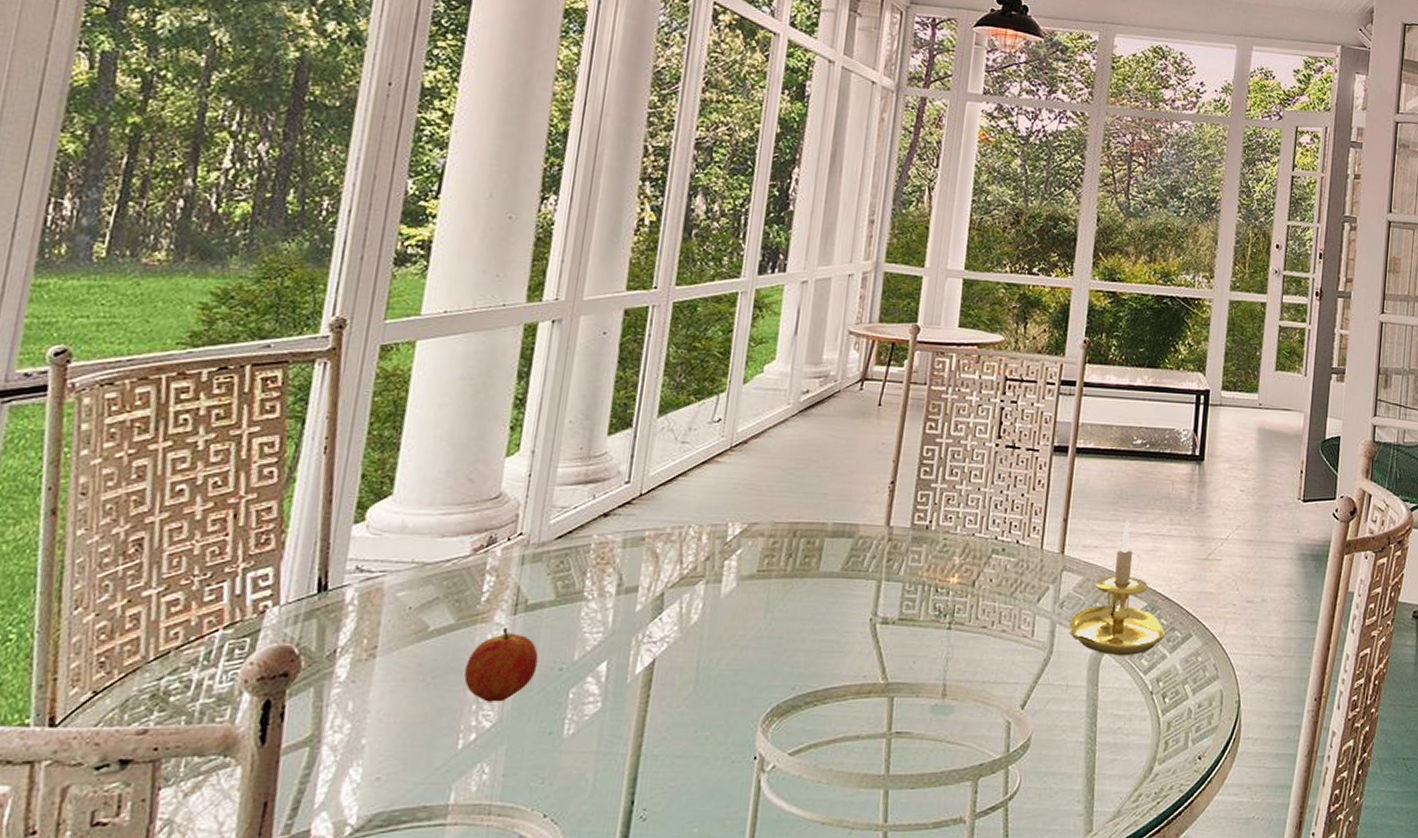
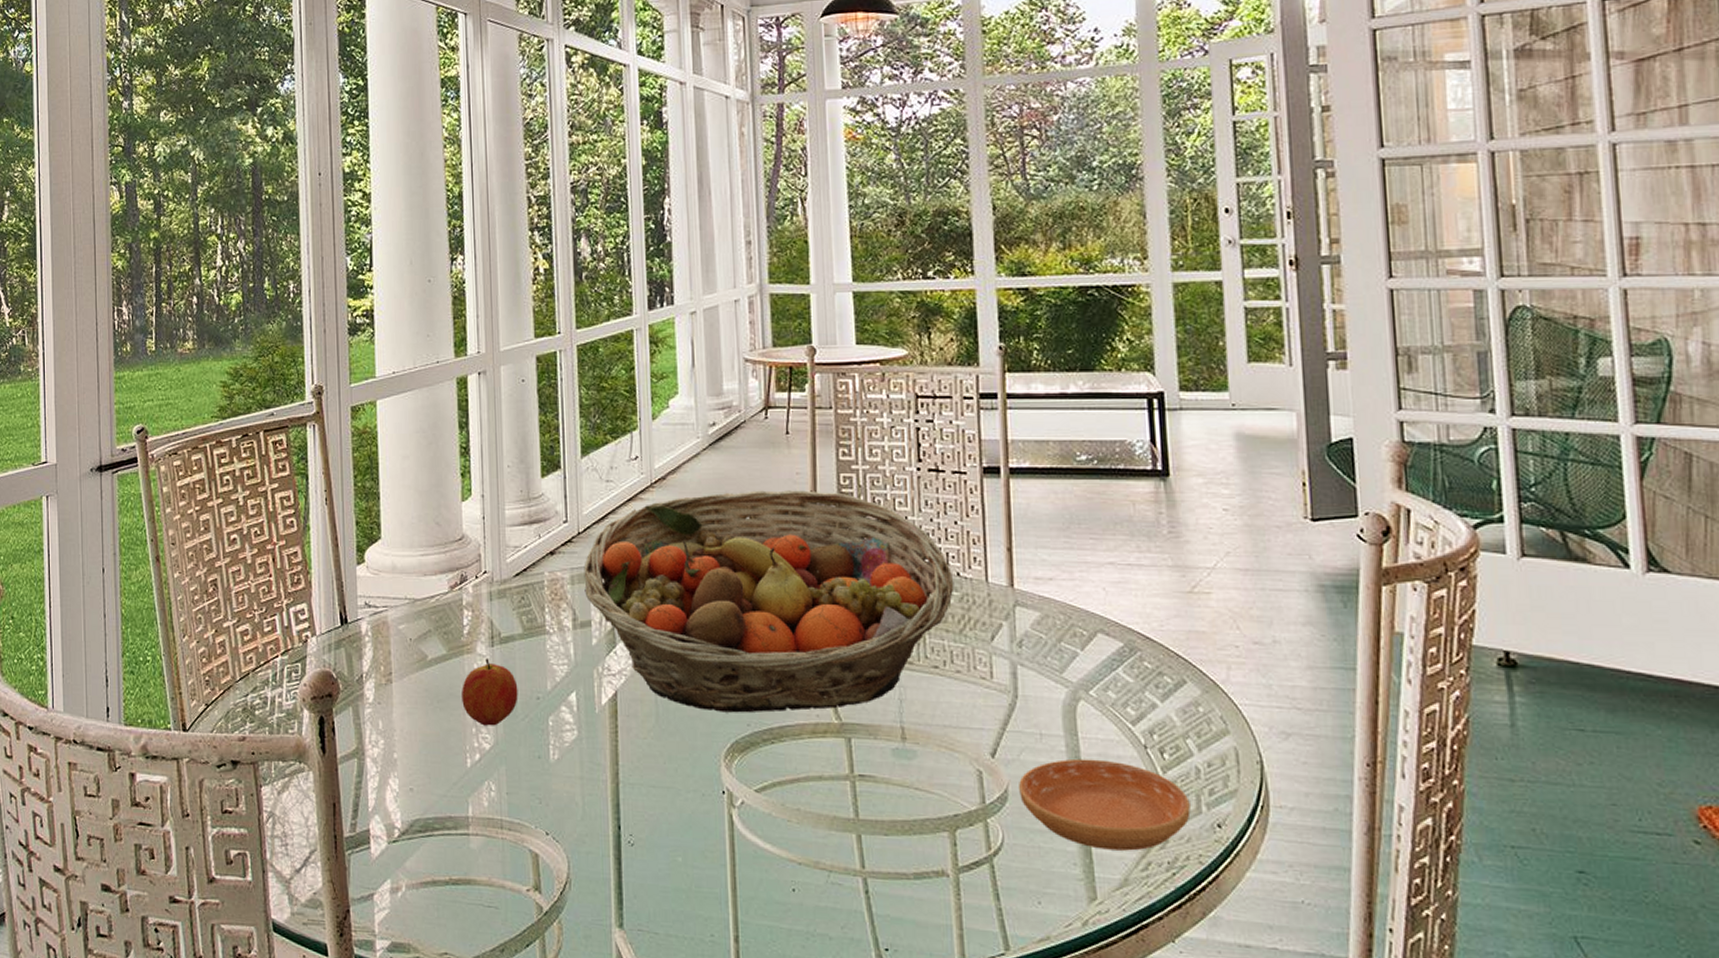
fruit basket: none [636,458,1013,677] -> present [584,490,954,713]
saucer: none [1040,706,1180,786] -> present [1019,758,1191,851]
candle holder: present [1069,519,1166,656] -> none [1032,547,1152,704]

